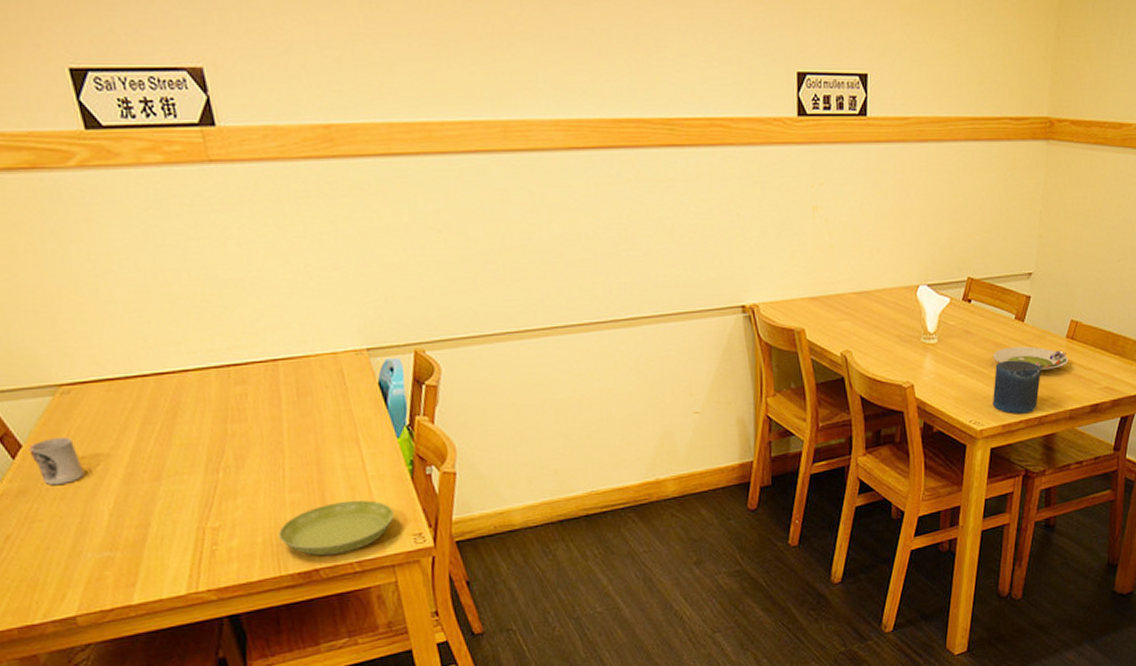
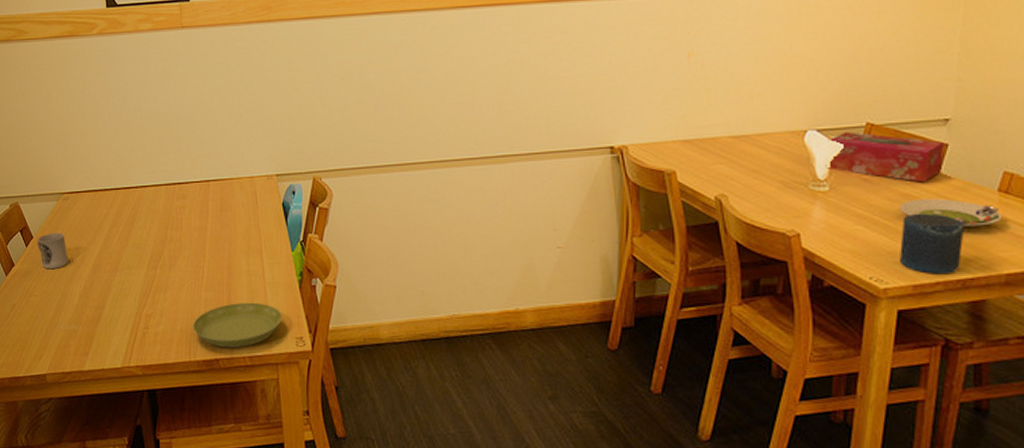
tissue box: none [934,286,1028,332] -> present [825,131,944,183]

